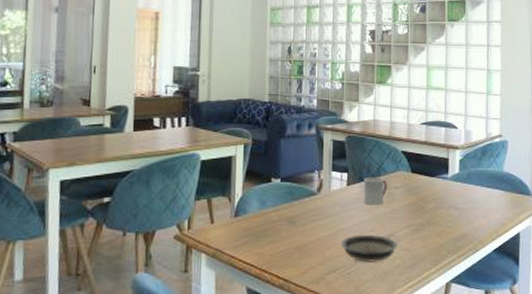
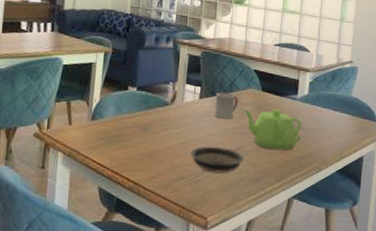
teapot: none [393,190,455,233] -> present [243,109,302,150]

